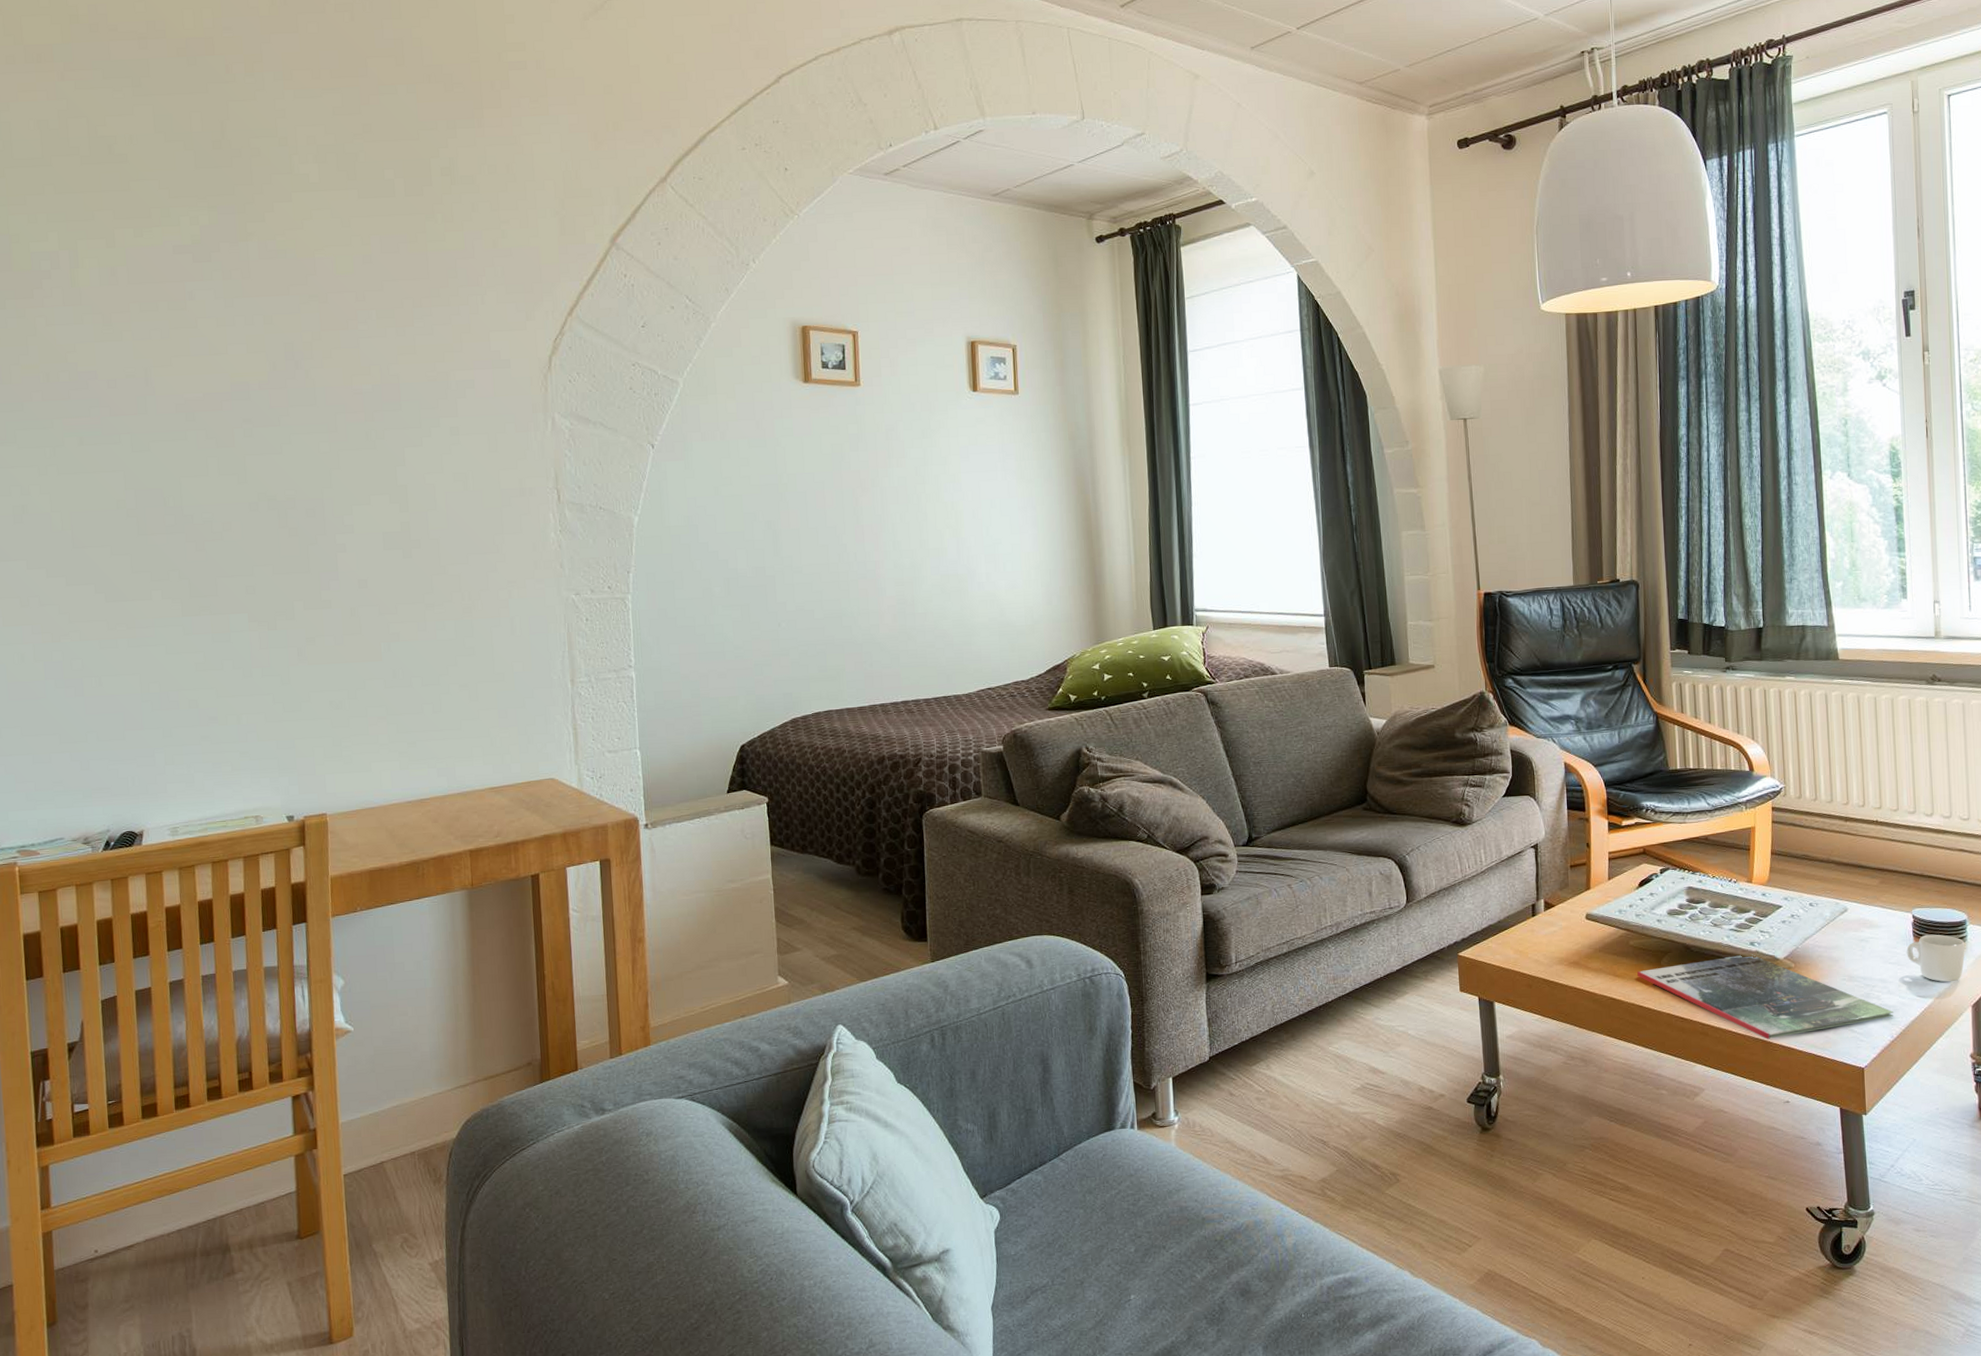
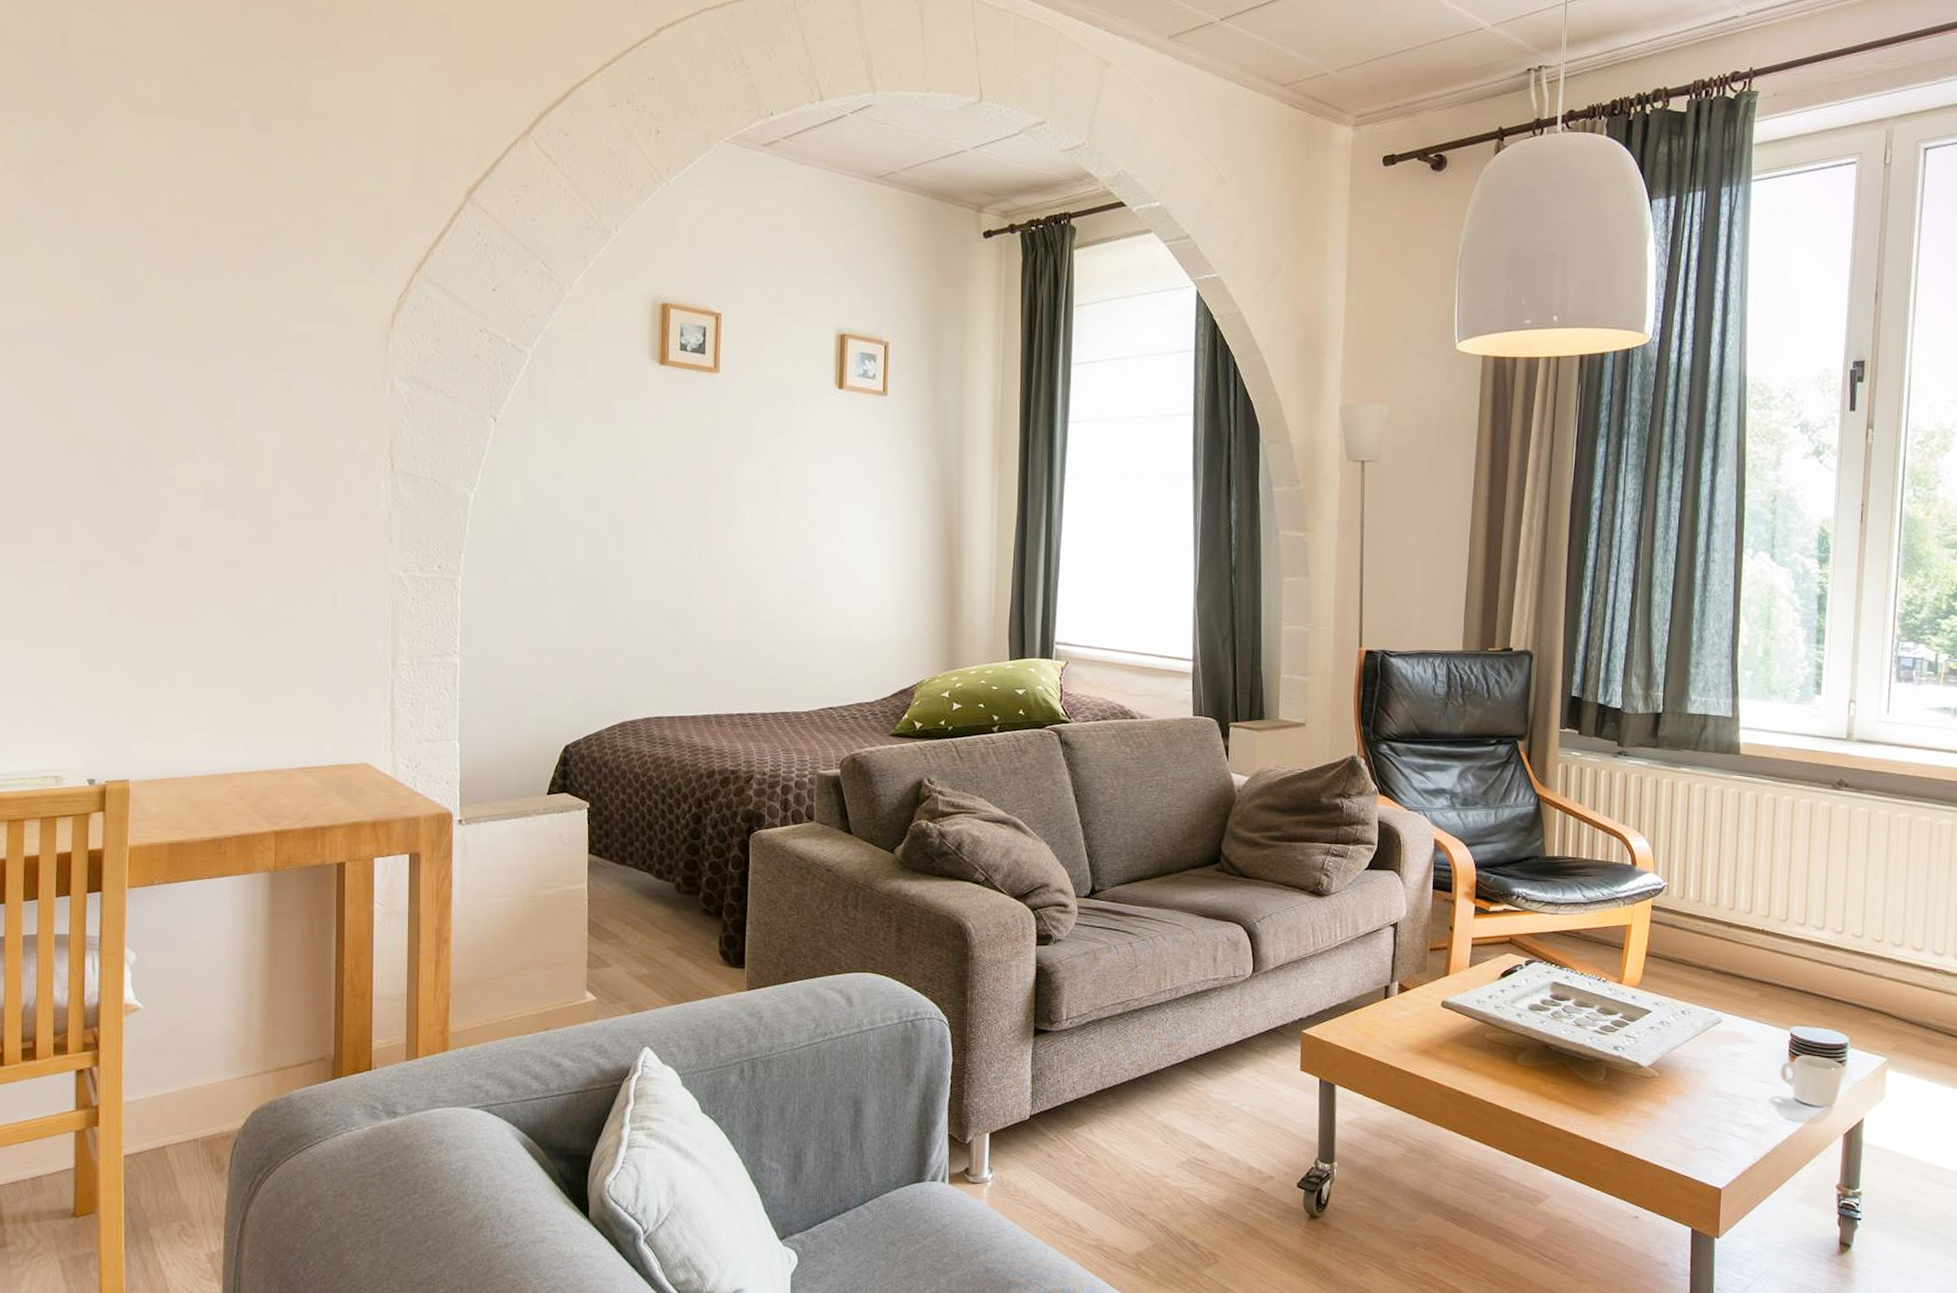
magazine: present [1637,954,1894,1039] -> none [1490,1059,1760,1150]

